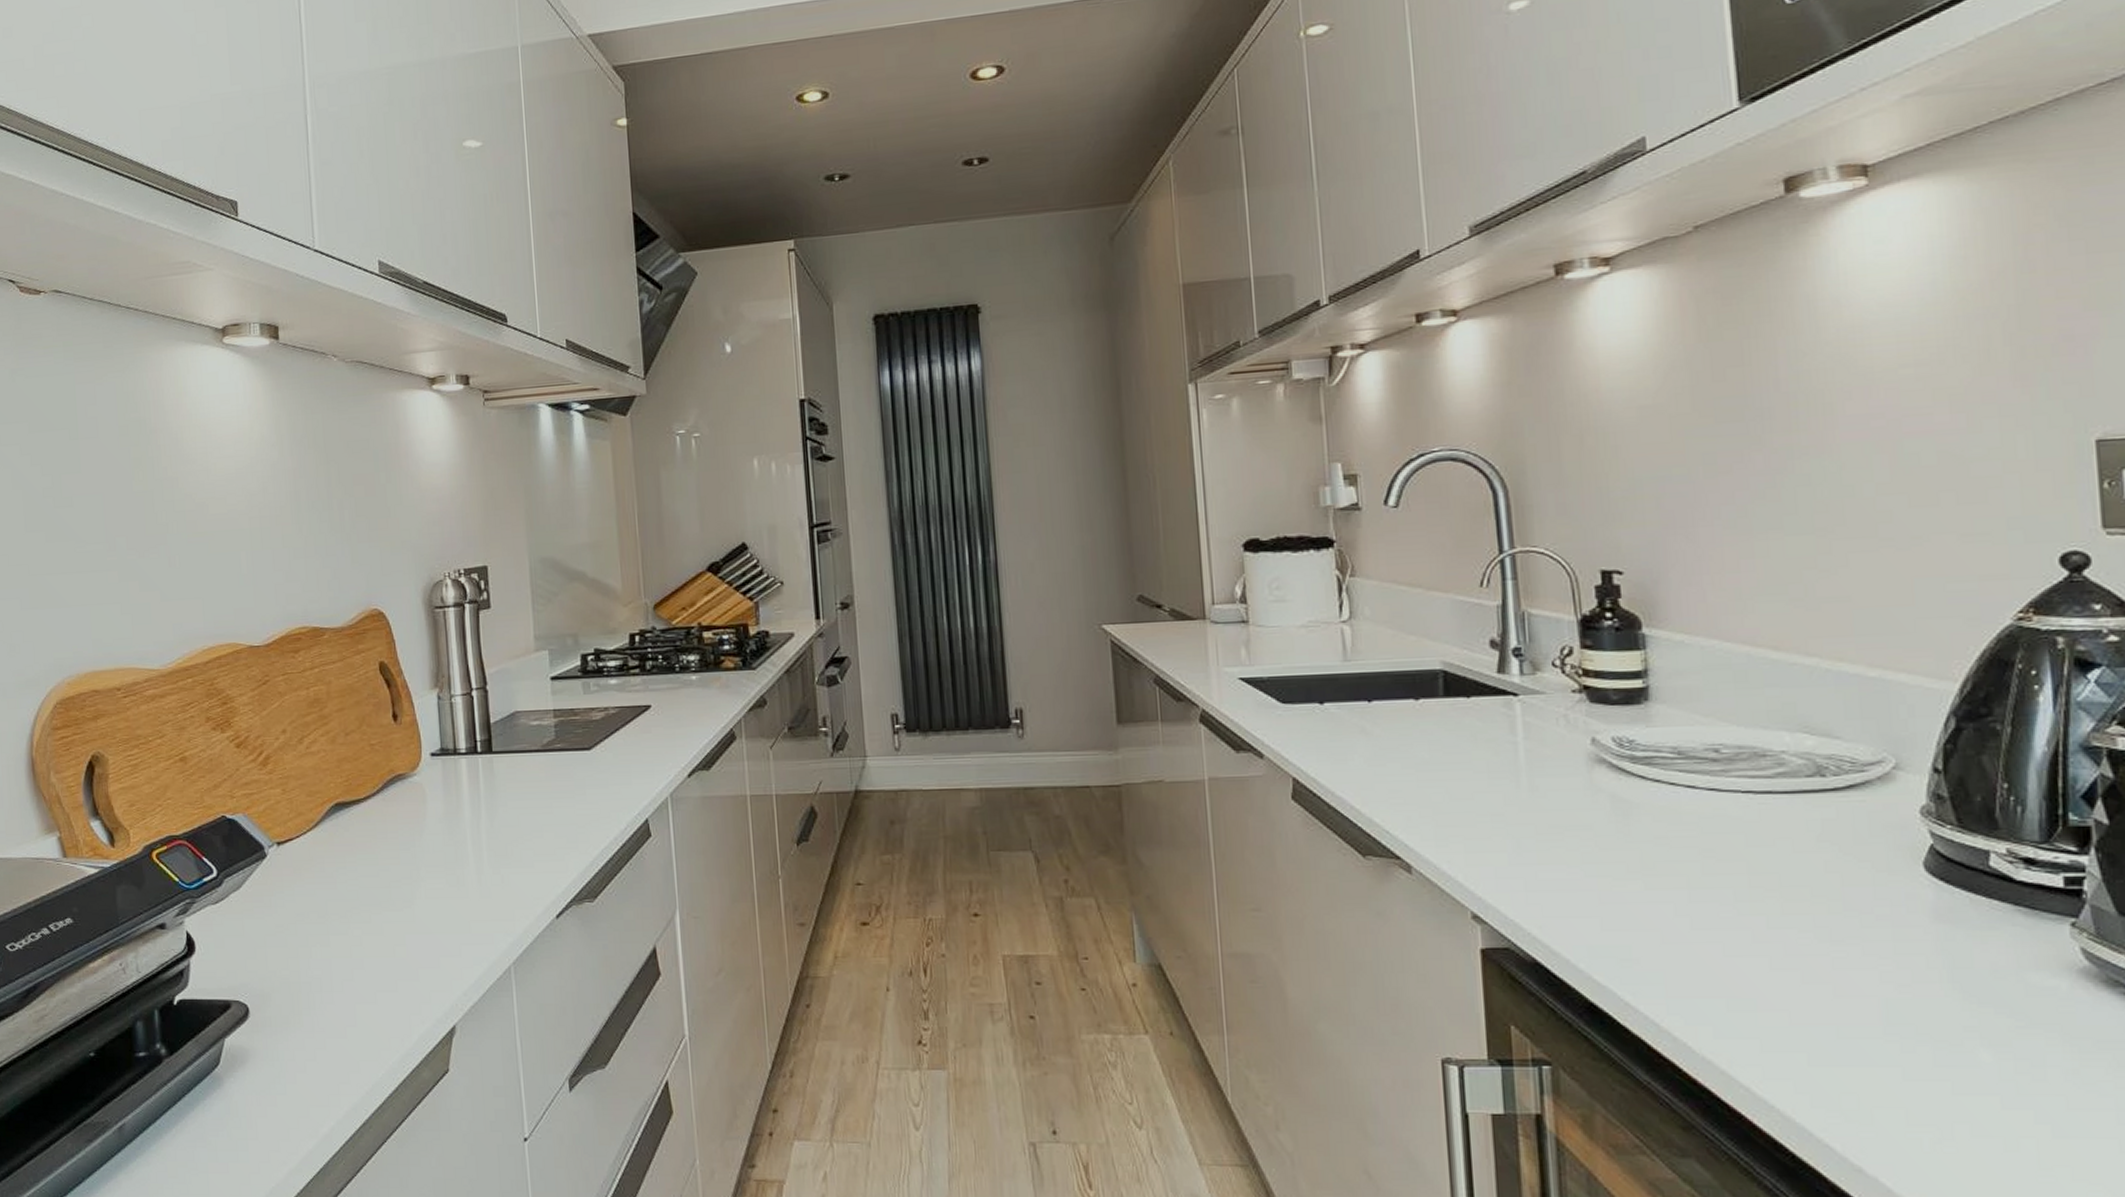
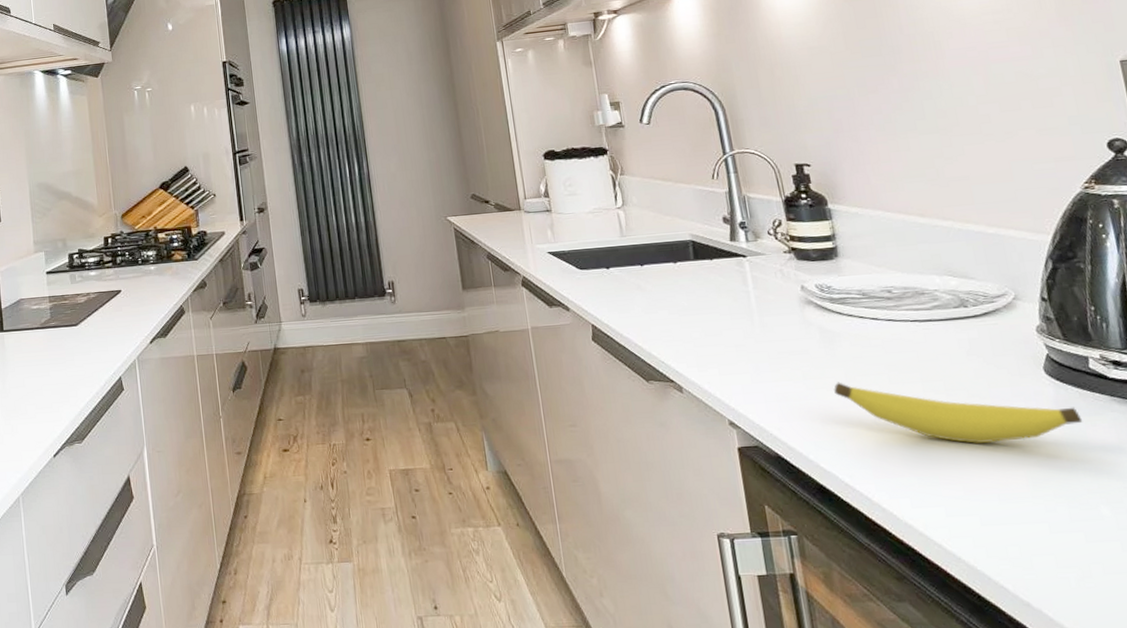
banana: none [1623,869,1970,958] -> present [834,382,1083,443]

